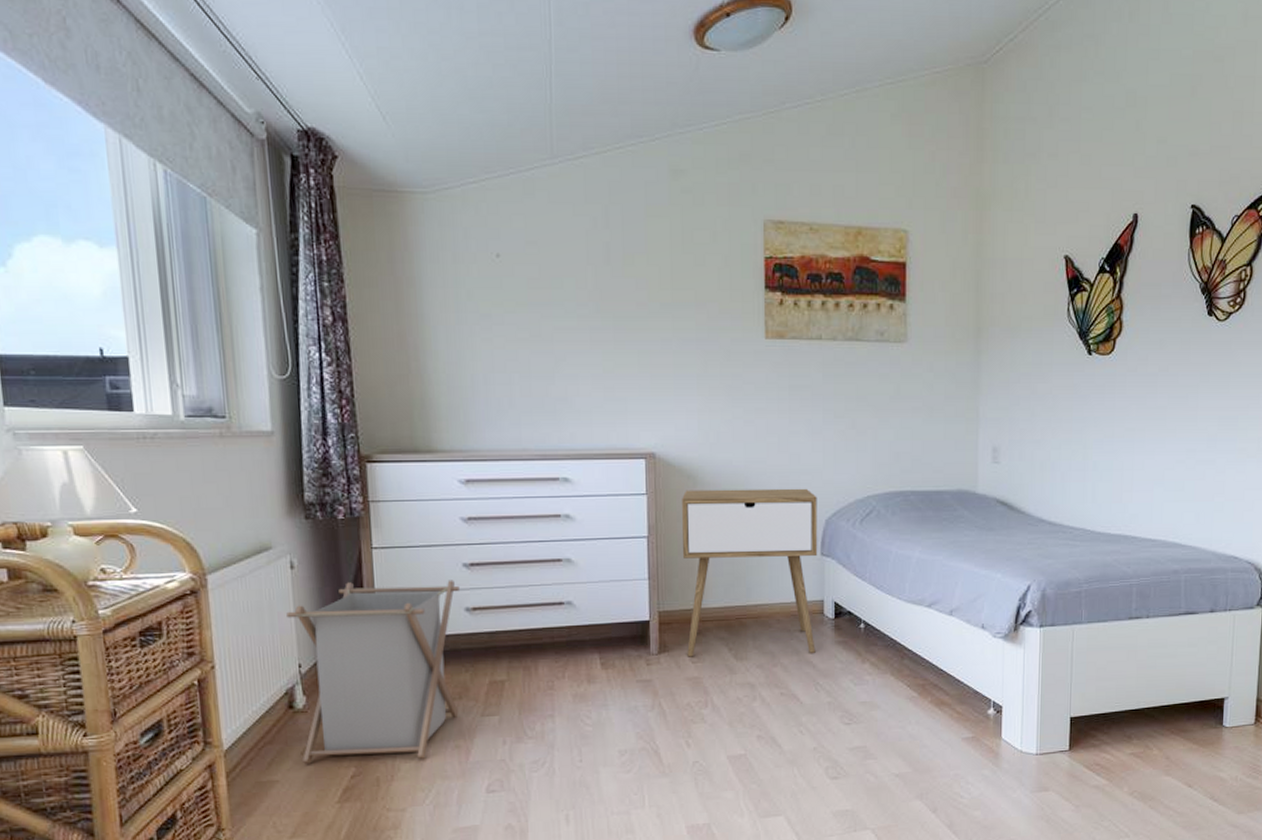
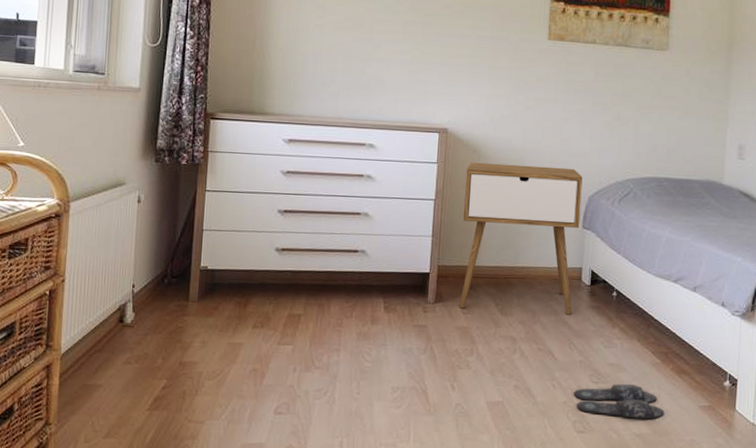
laundry basket: present [286,580,459,764] -> none [124,218,273,378]
slippers: none [824,721,925,759] -> present [574,383,664,420]

